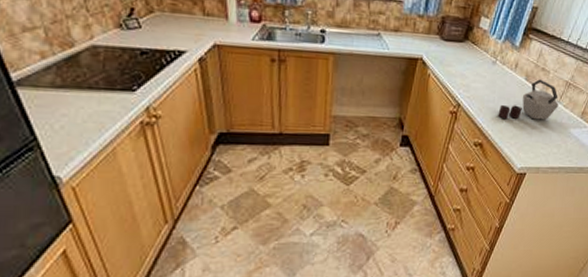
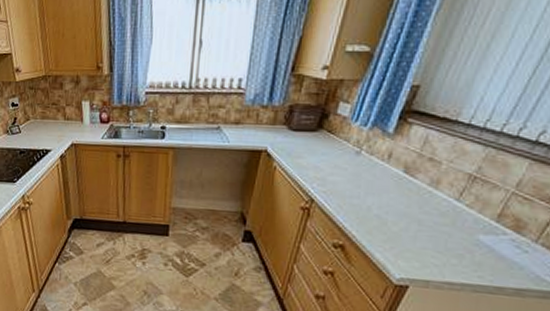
kettle: present [498,79,559,120] -> none [365,172,458,222]

